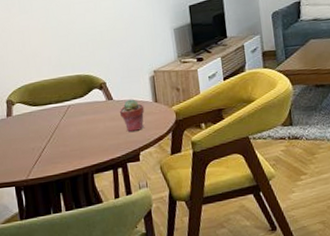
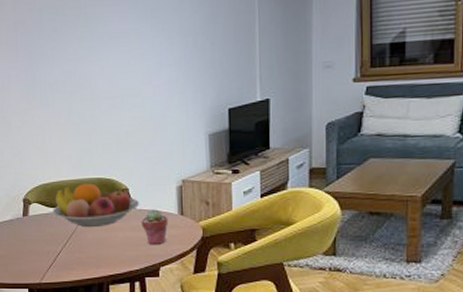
fruit bowl: none [36,80,118,122] -> present [53,183,140,227]

